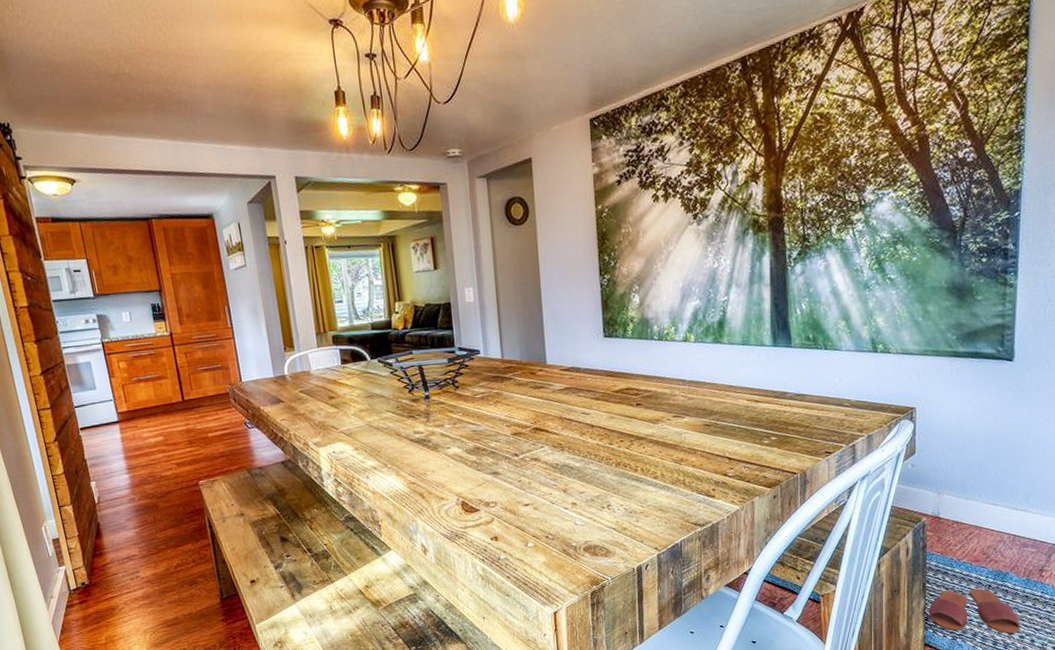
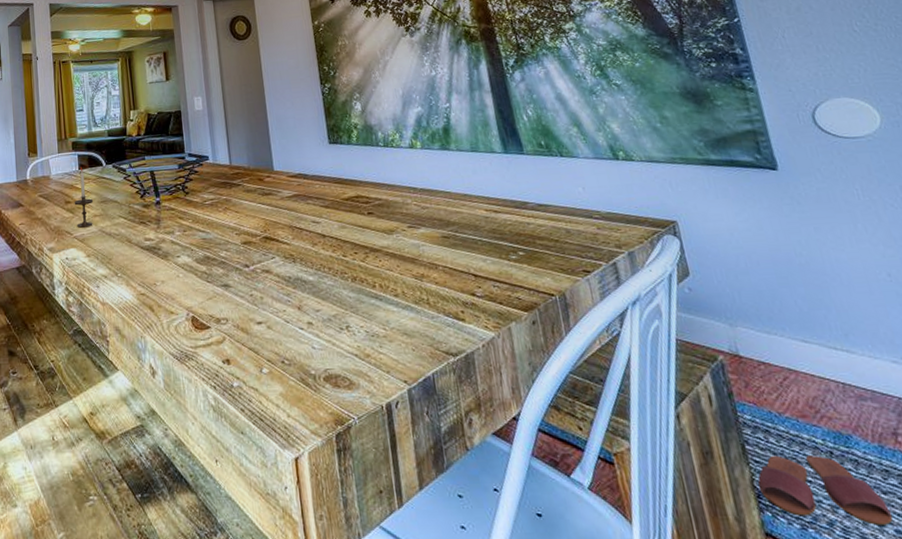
candlestick: none [338,362,360,424] -> present [74,167,94,229]

